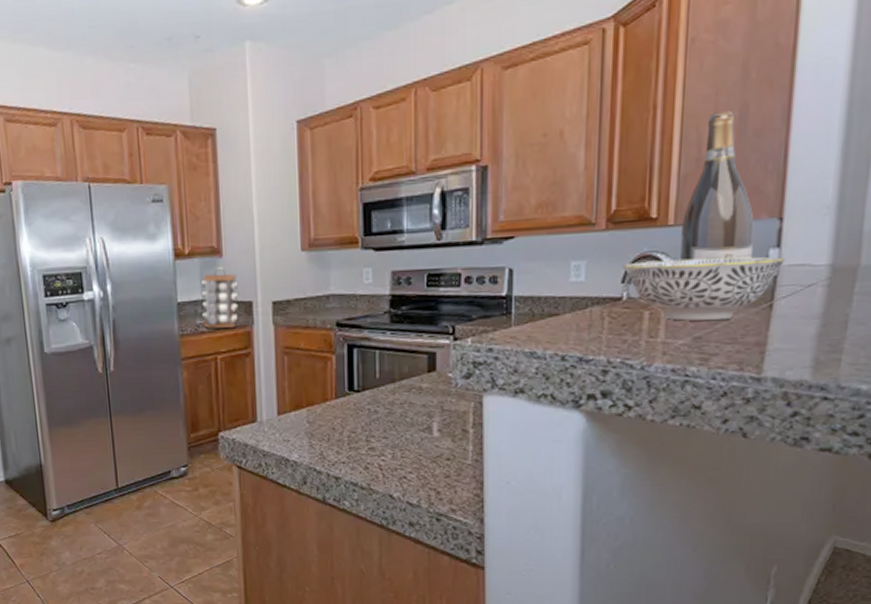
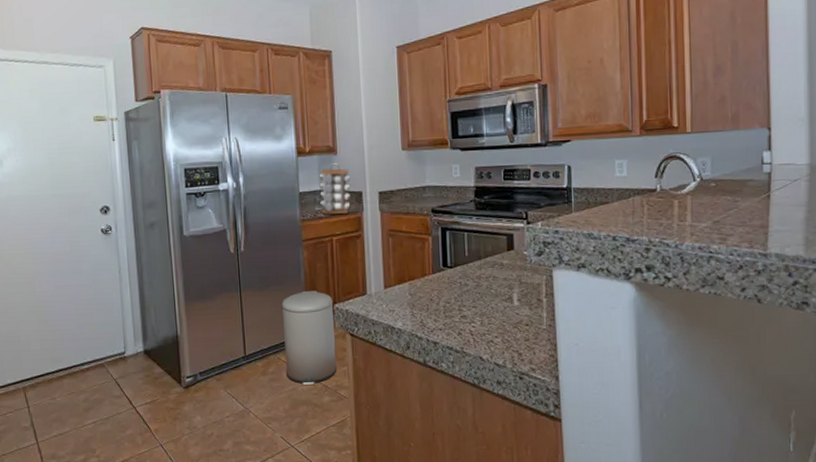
pedal bin: none [157,417,222,523] -> present [281,291,337,386]
bowl: present [623,256,785,322] -> none [655,157,775,209]
wine bottle: present [680,111,755,261] -> none [696,47,752,160]

